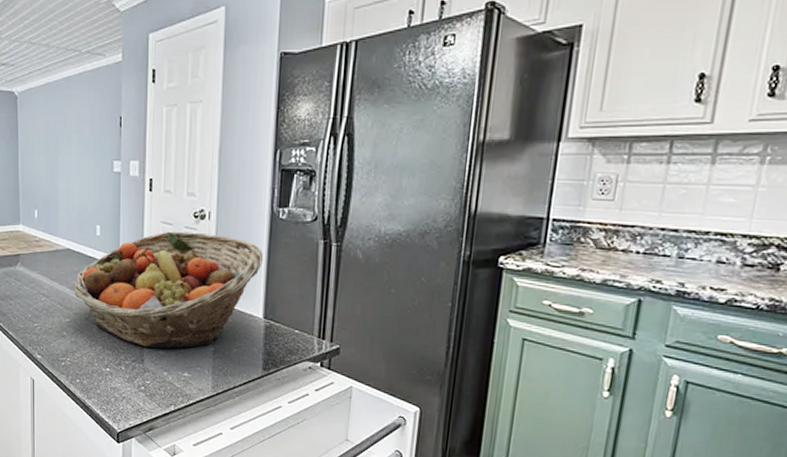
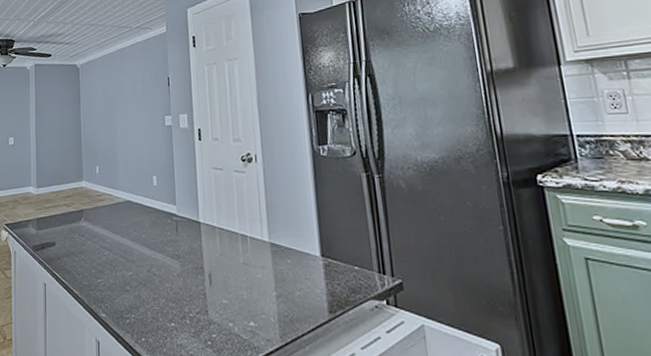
fruit basket: present [73,231,263,349] -> none [134,175,312,296]

